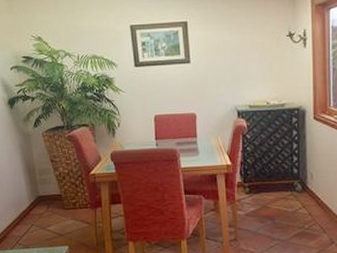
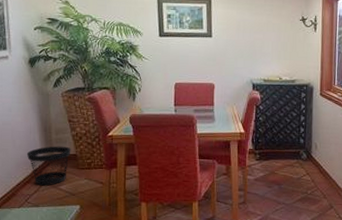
wastebasket: none [14,187,56,227] -> present [27,146,71,186]

